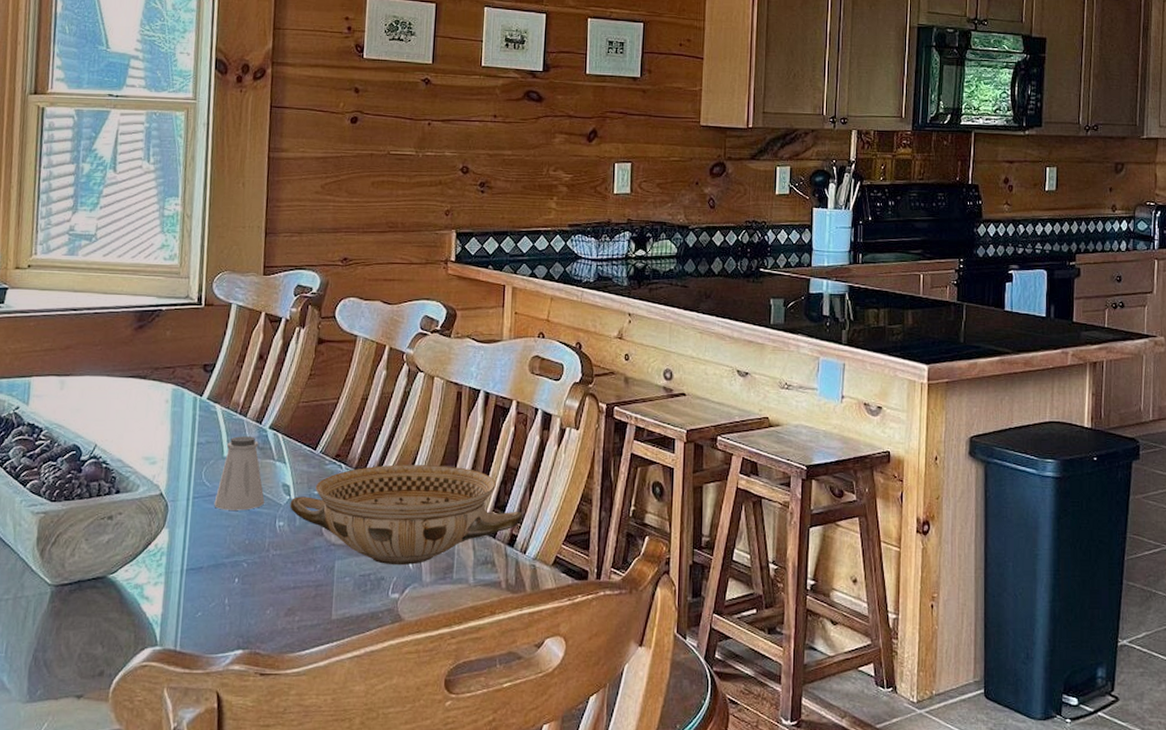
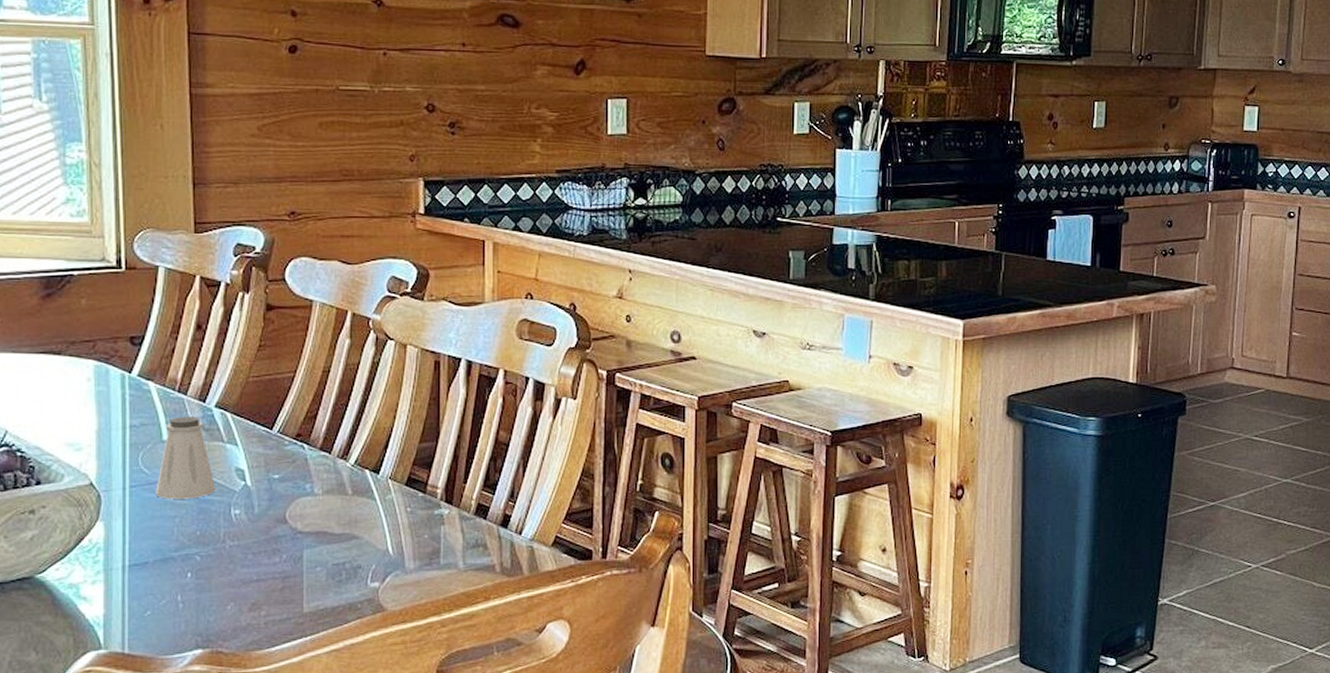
ceramic bowl: present [290,464,523,566] -> none [246,443,516,552]

